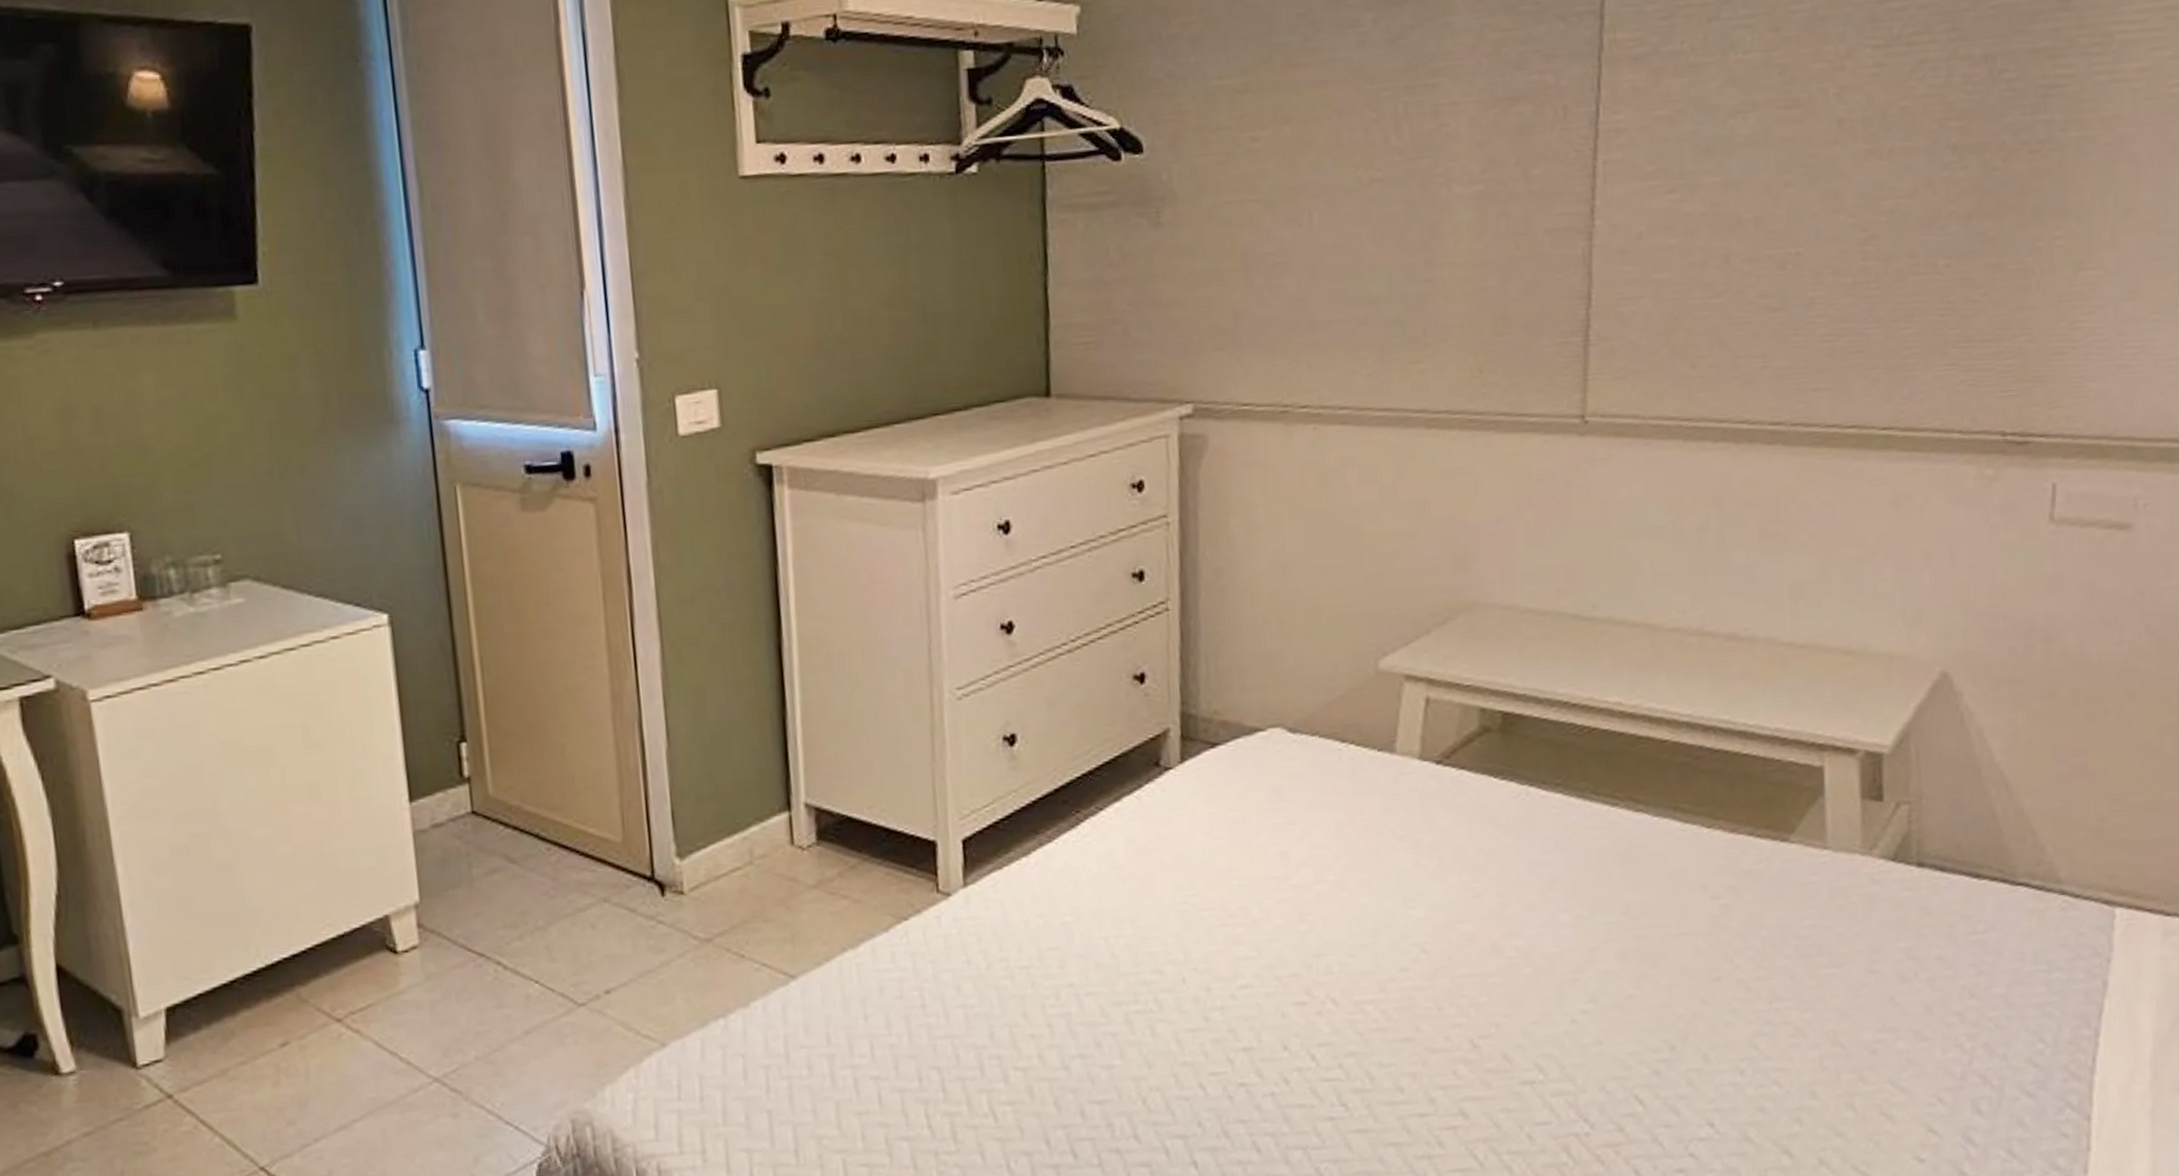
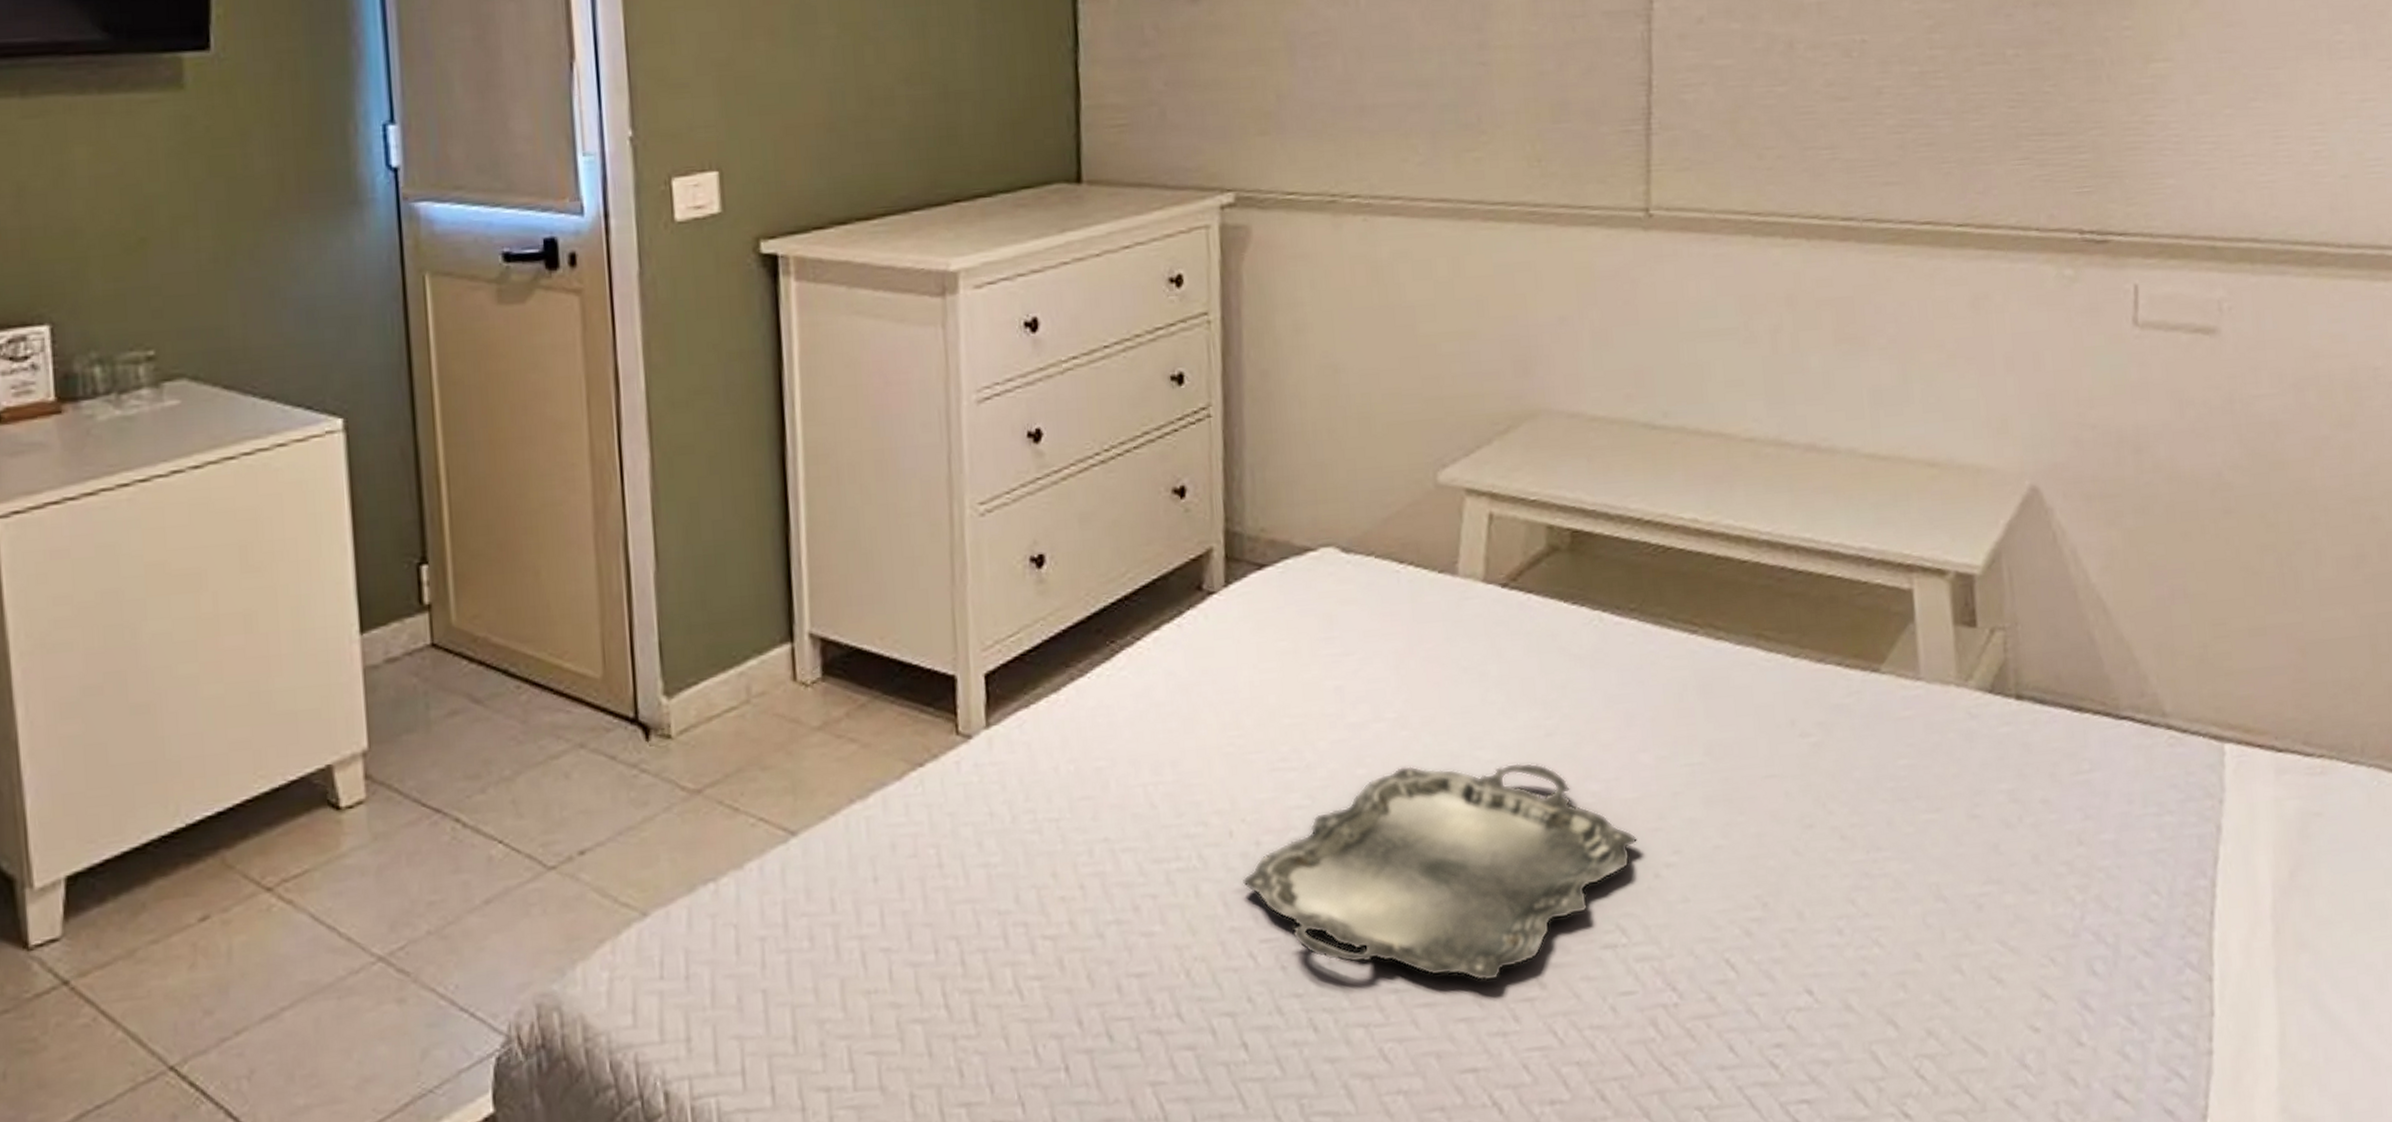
serving tray: none [1193,920,1556,1112] -> present [1242,762,1637,982]

